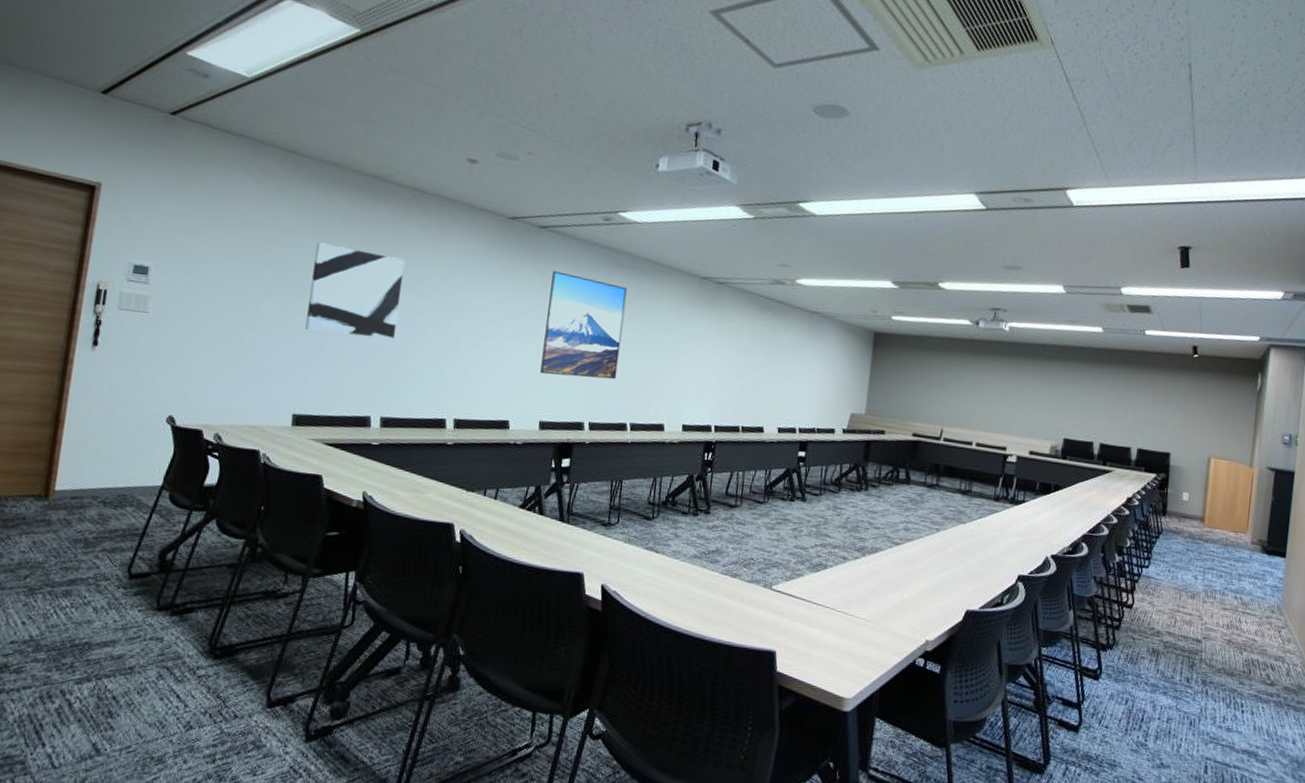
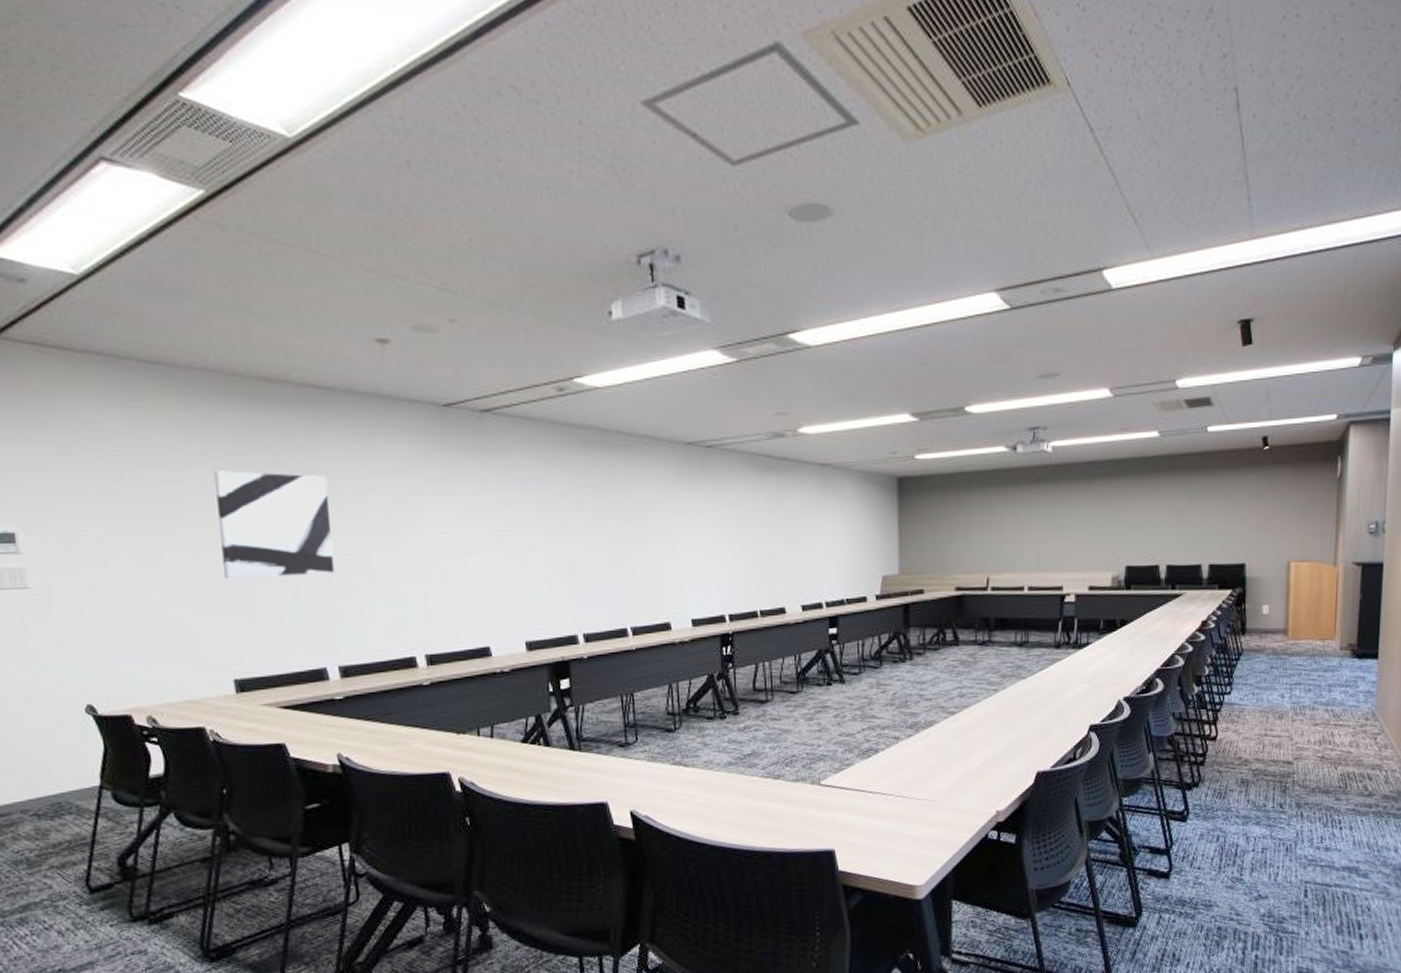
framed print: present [540,271,628,380] -> none [508,462,606,587]

